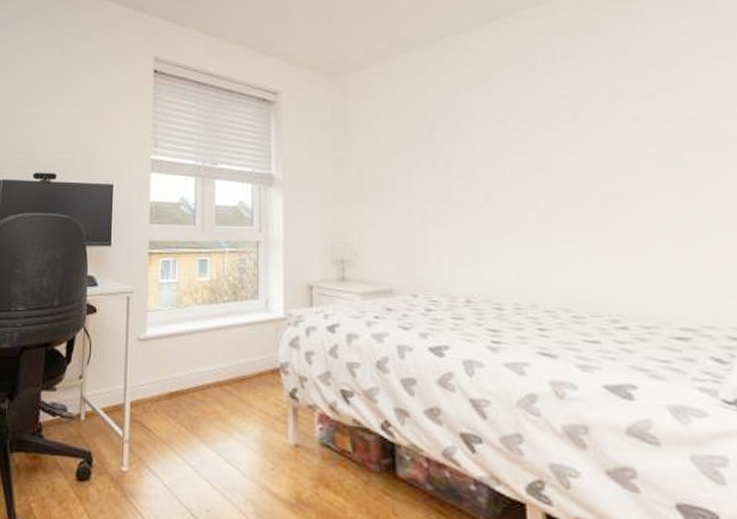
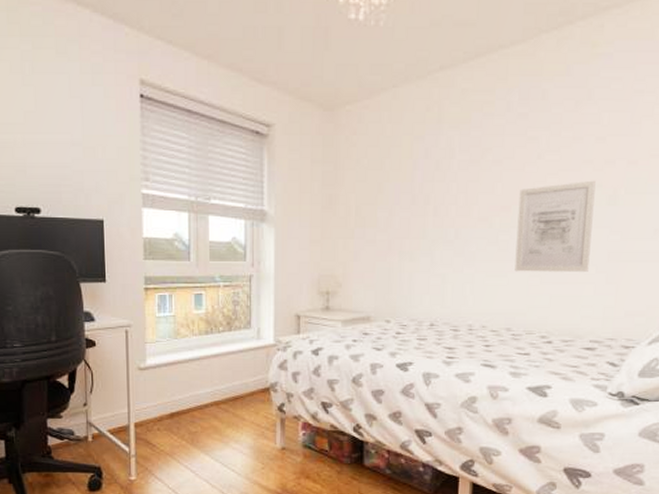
wall art: none [557,138,662,243] -> present [514,180,596,272]

